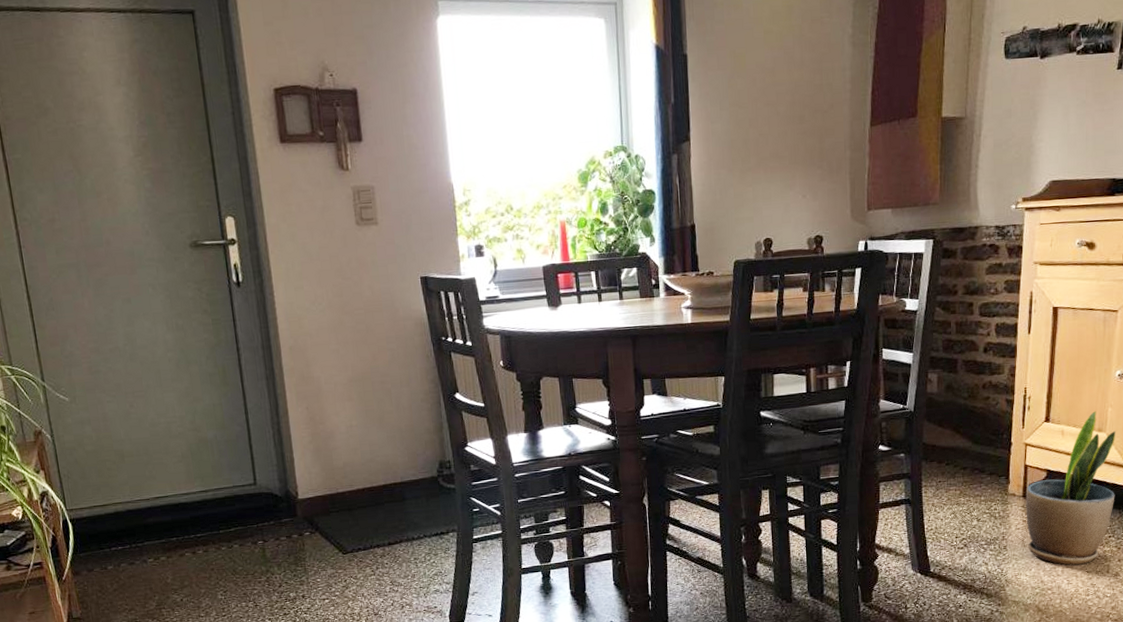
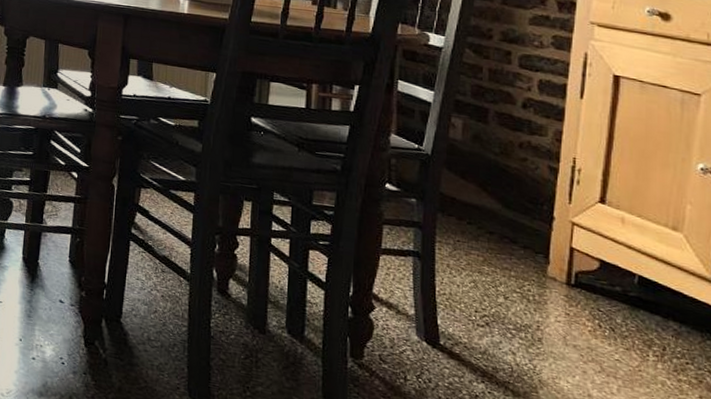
potted plant: present [1025,411,1116,565] -> none [569,204,698,389]

